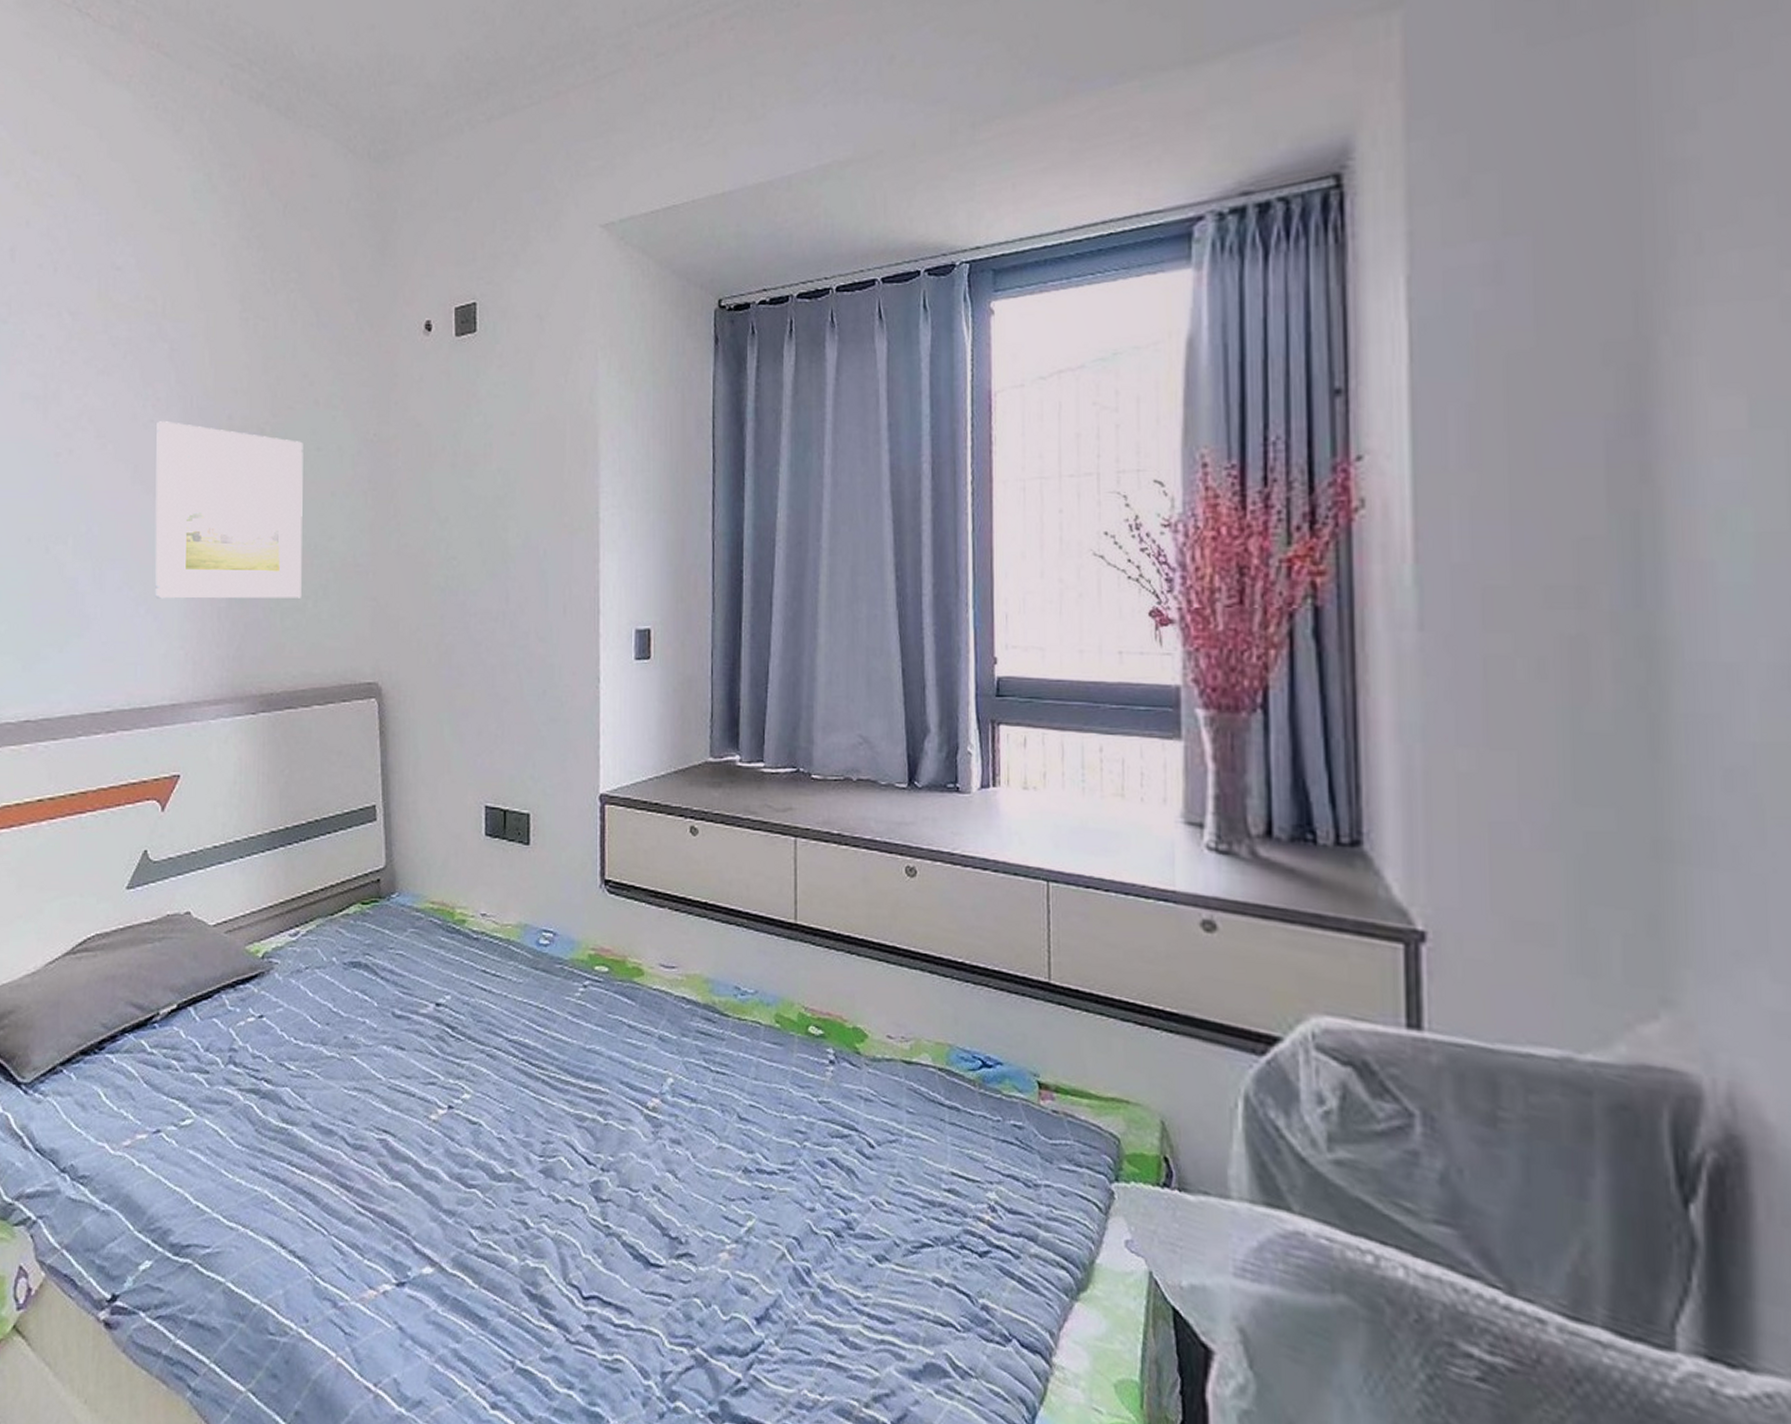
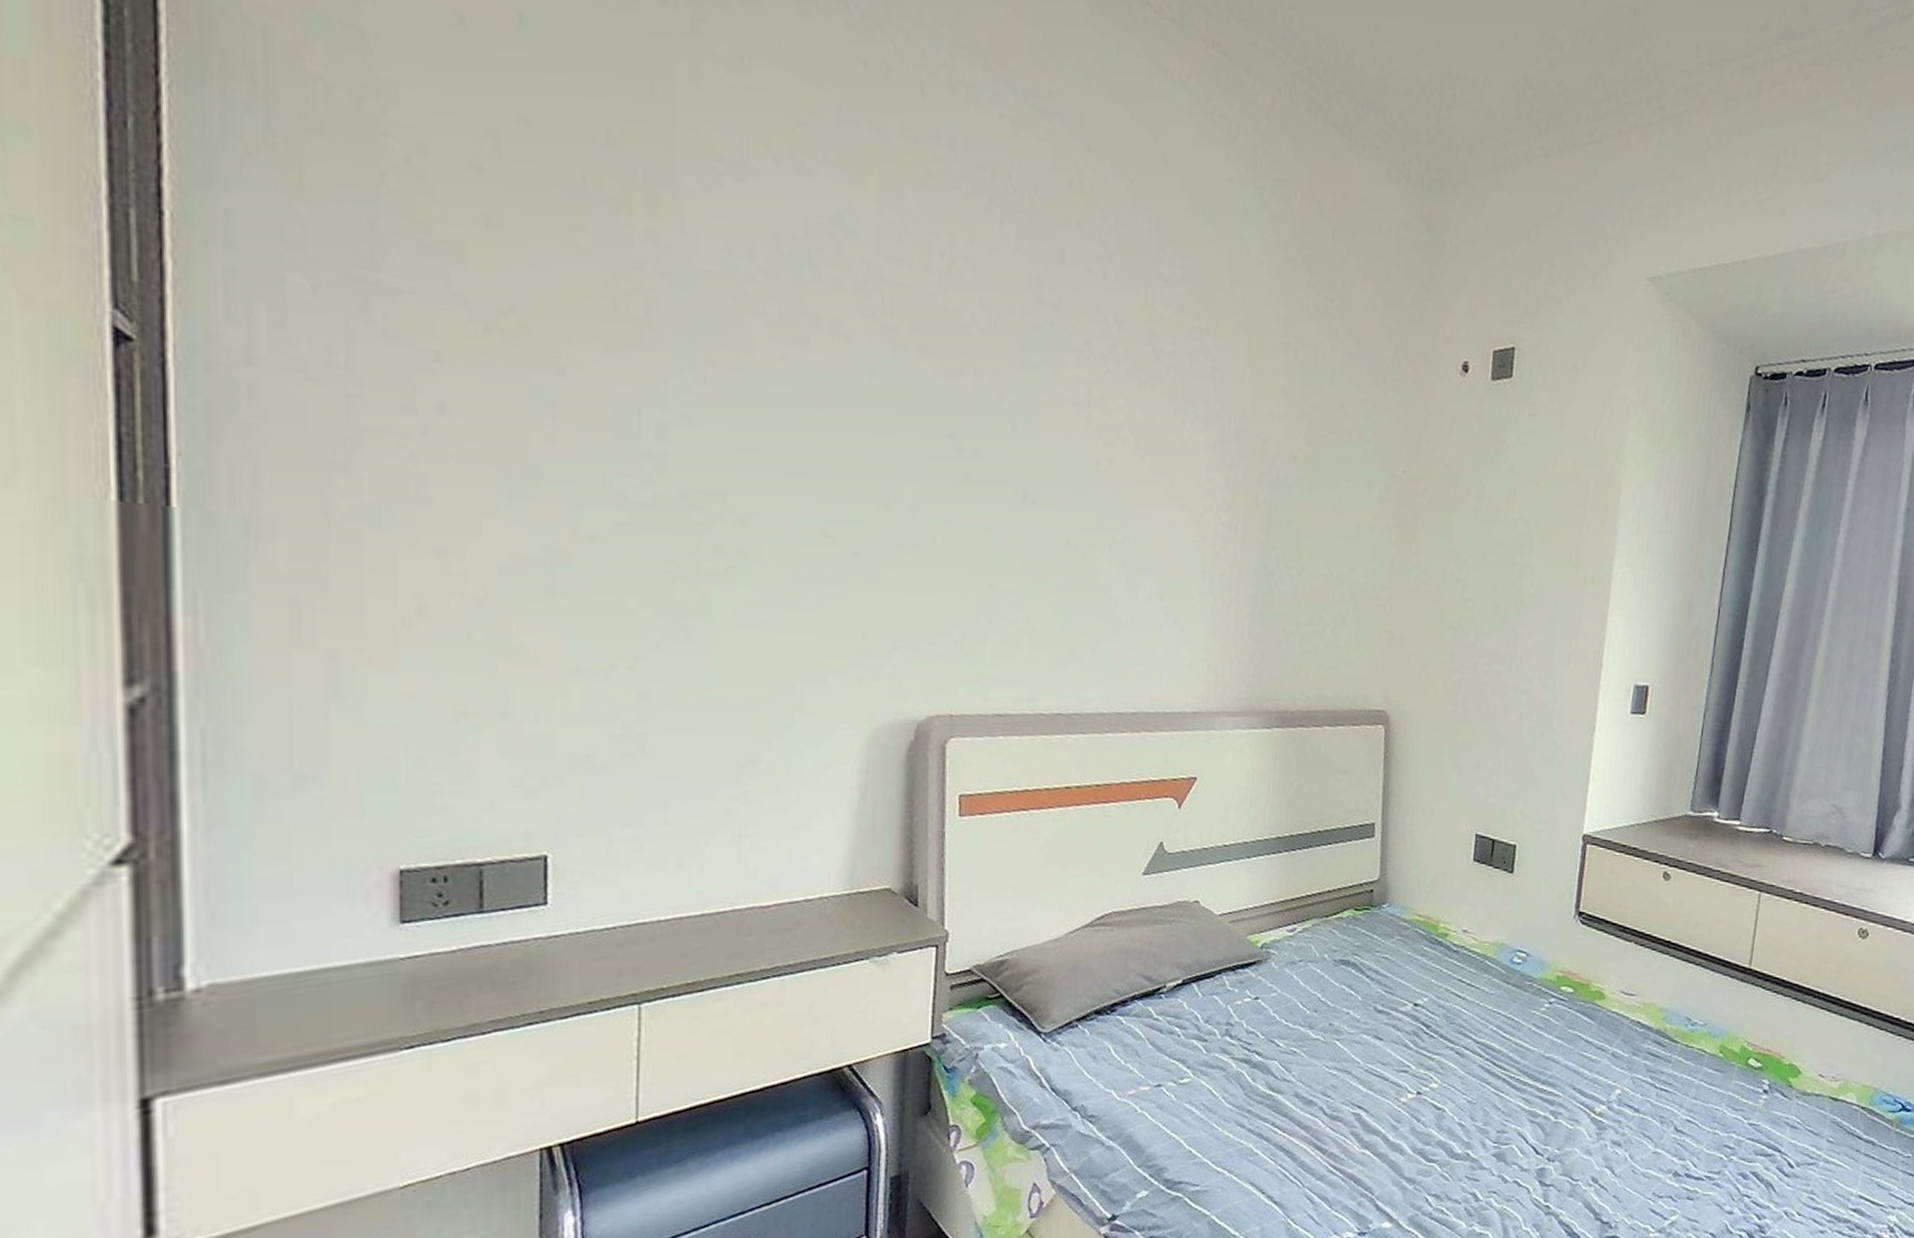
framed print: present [155,421,303,599] -> none [1184,439,1334,624]

